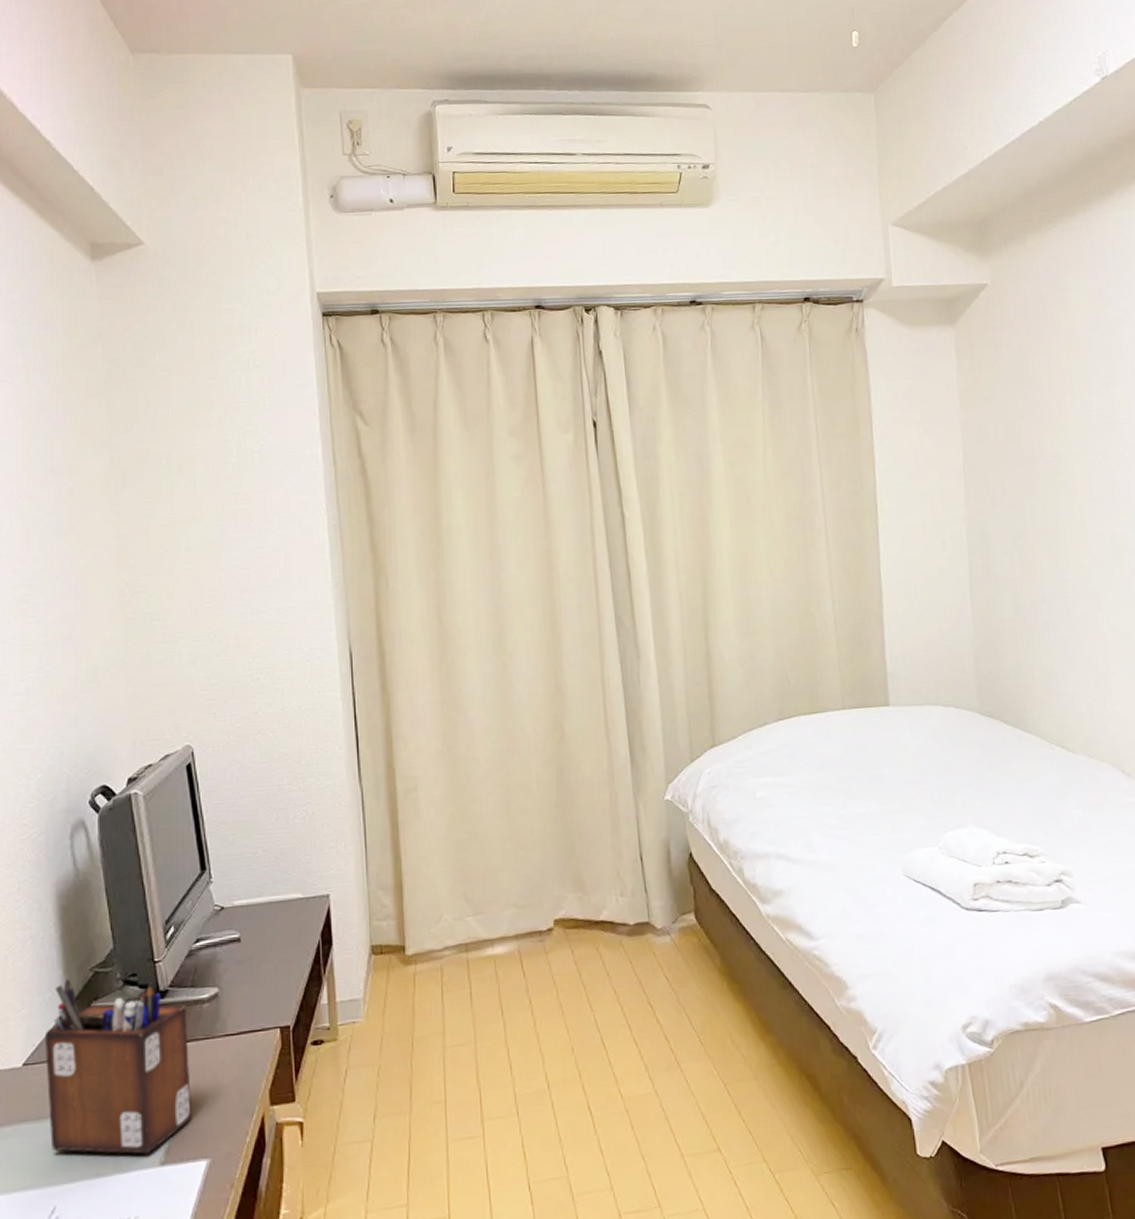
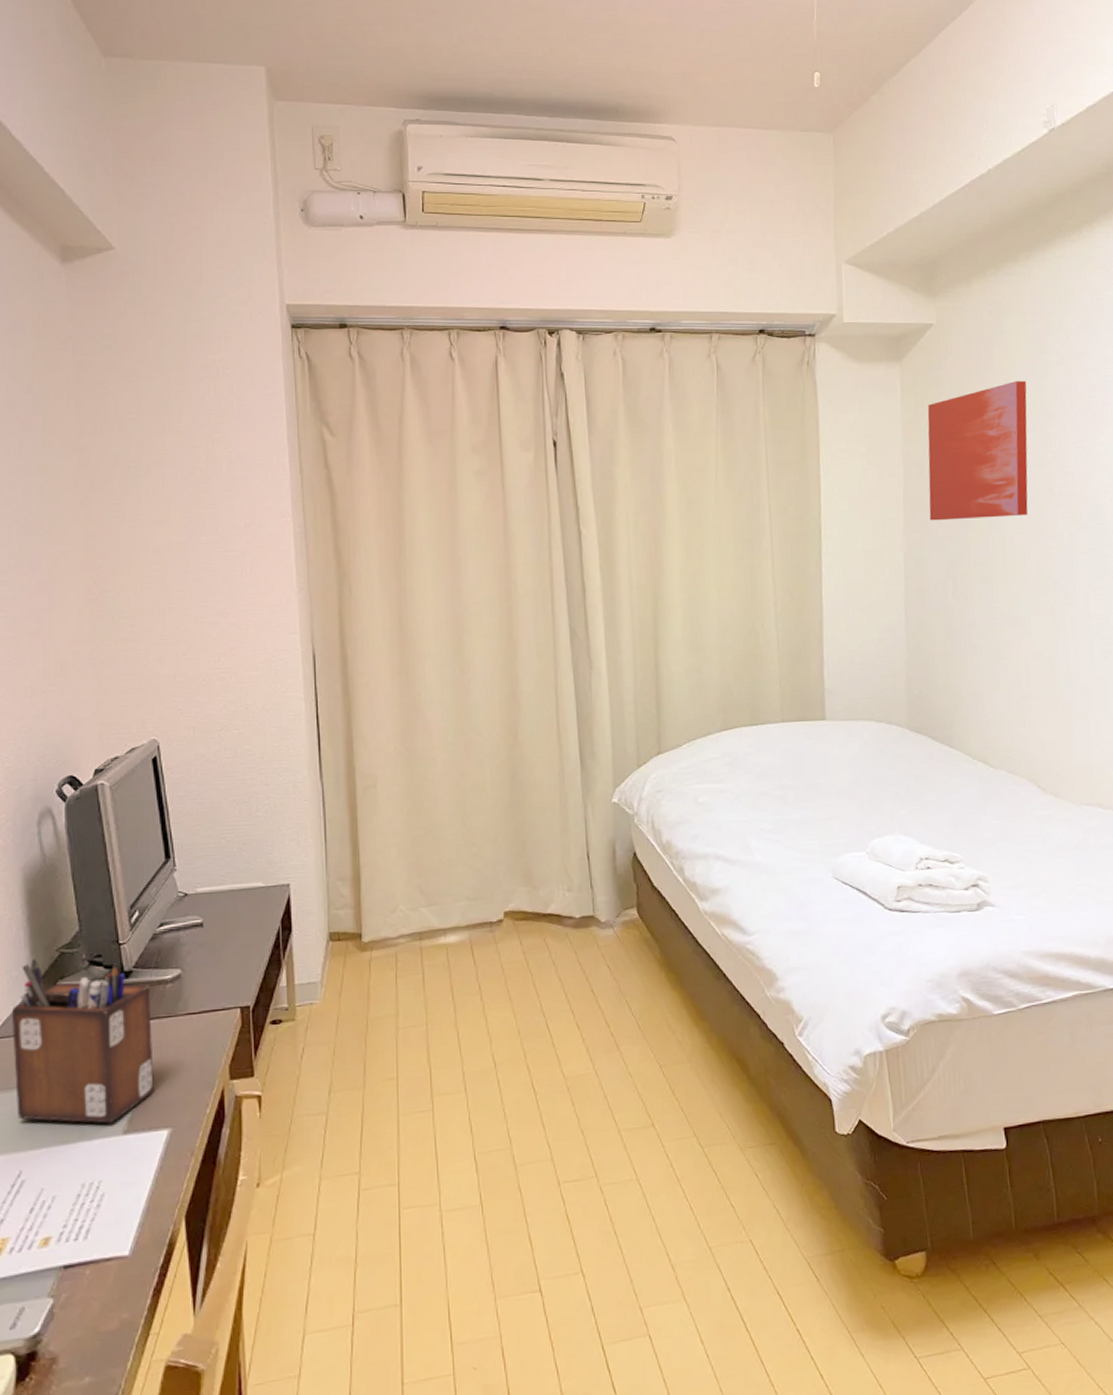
wall art: none [985,339,1098,491] -> present [927,380,1028,521]

